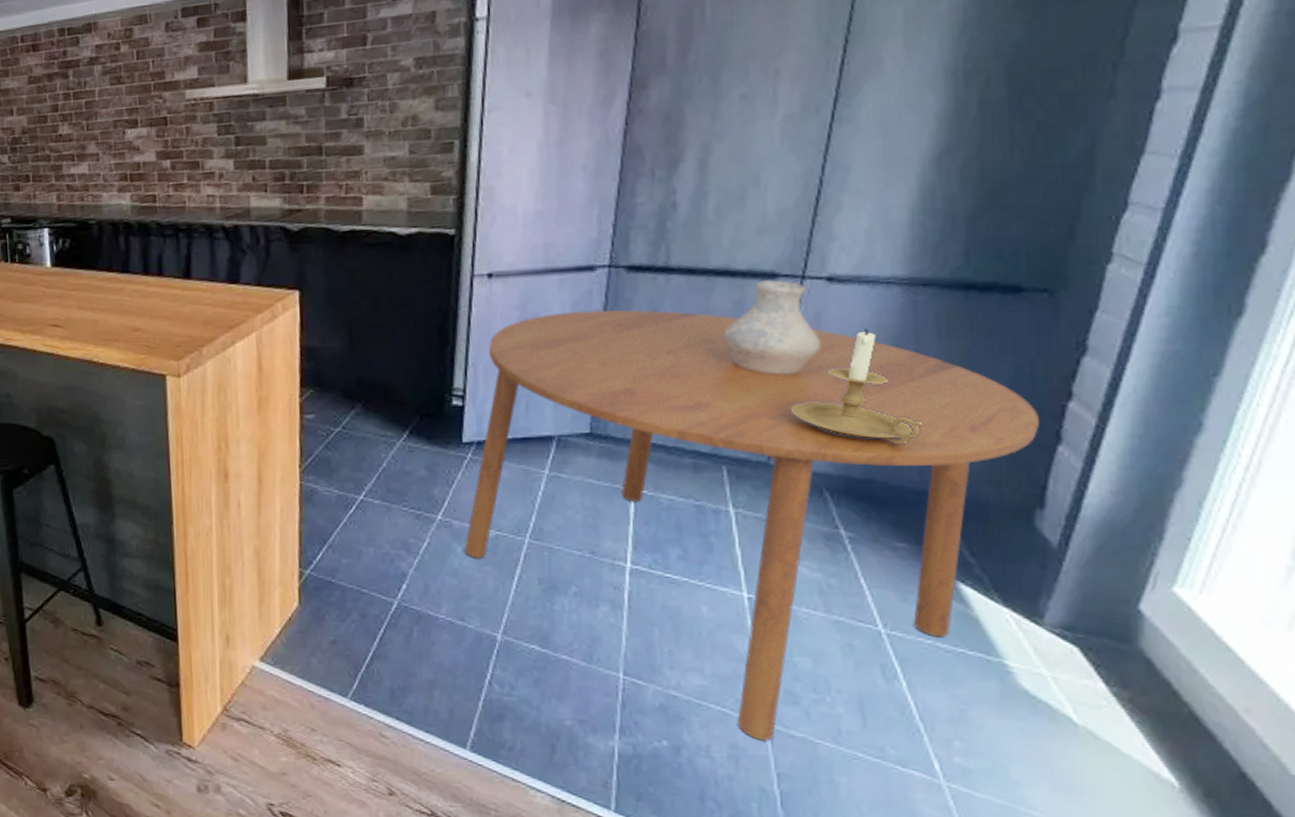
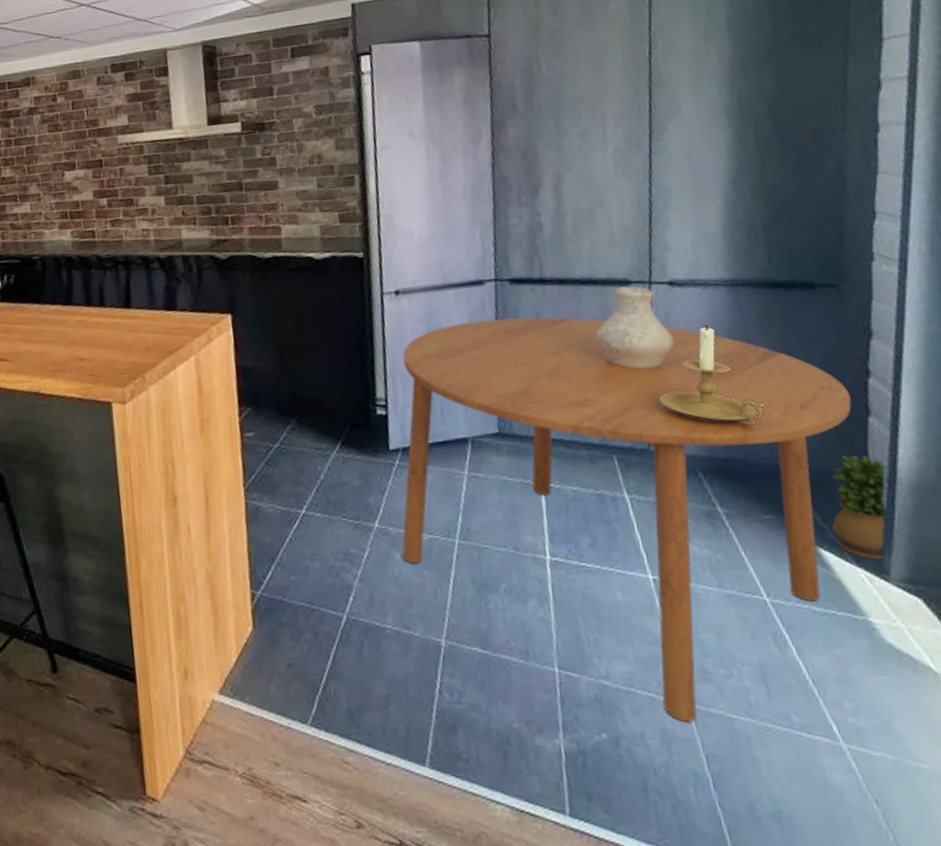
potted plant: none [980,486,1070,601] -> present [831,455,888,559]

